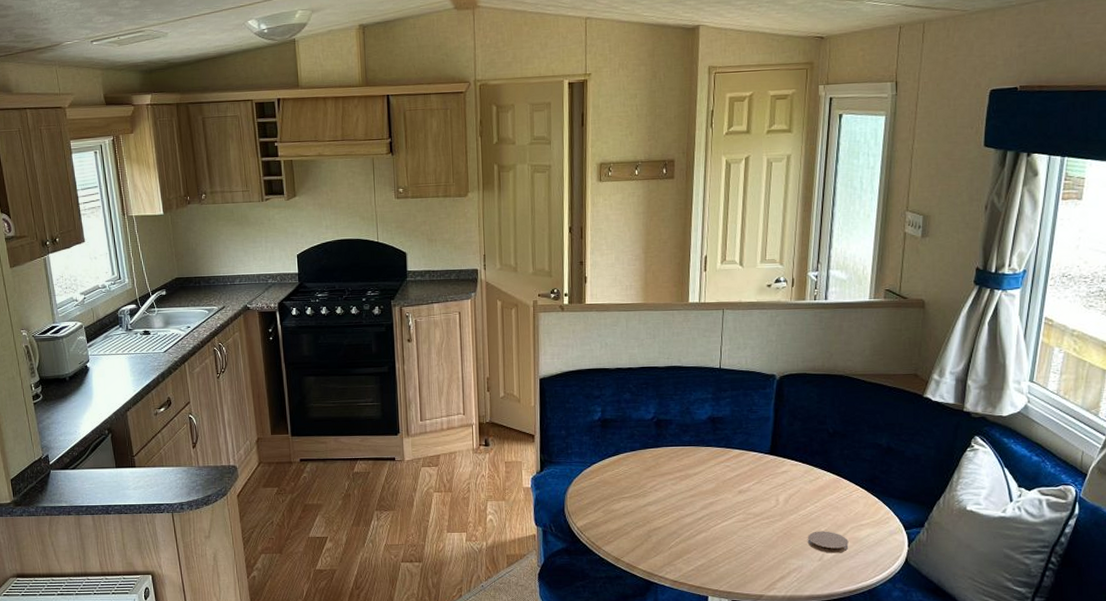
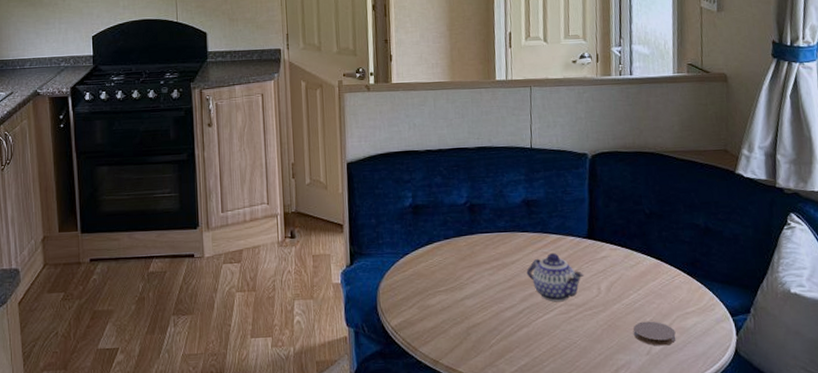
teapot: none [708,467,764,511] -> present [526,253,585,302]

